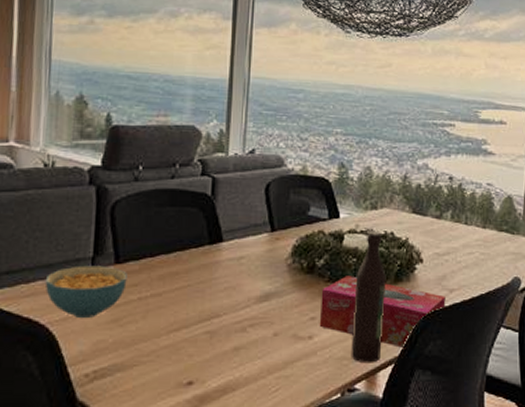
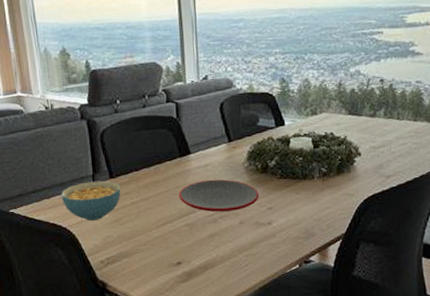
plate: none [201,276,301,319] -> present [178,179,259,212]
tissue box: present [319,276,446,349] -> none [275,172,384,227]
wine bottle: present [351,231,386,364] -> none [303,133,330,241]

